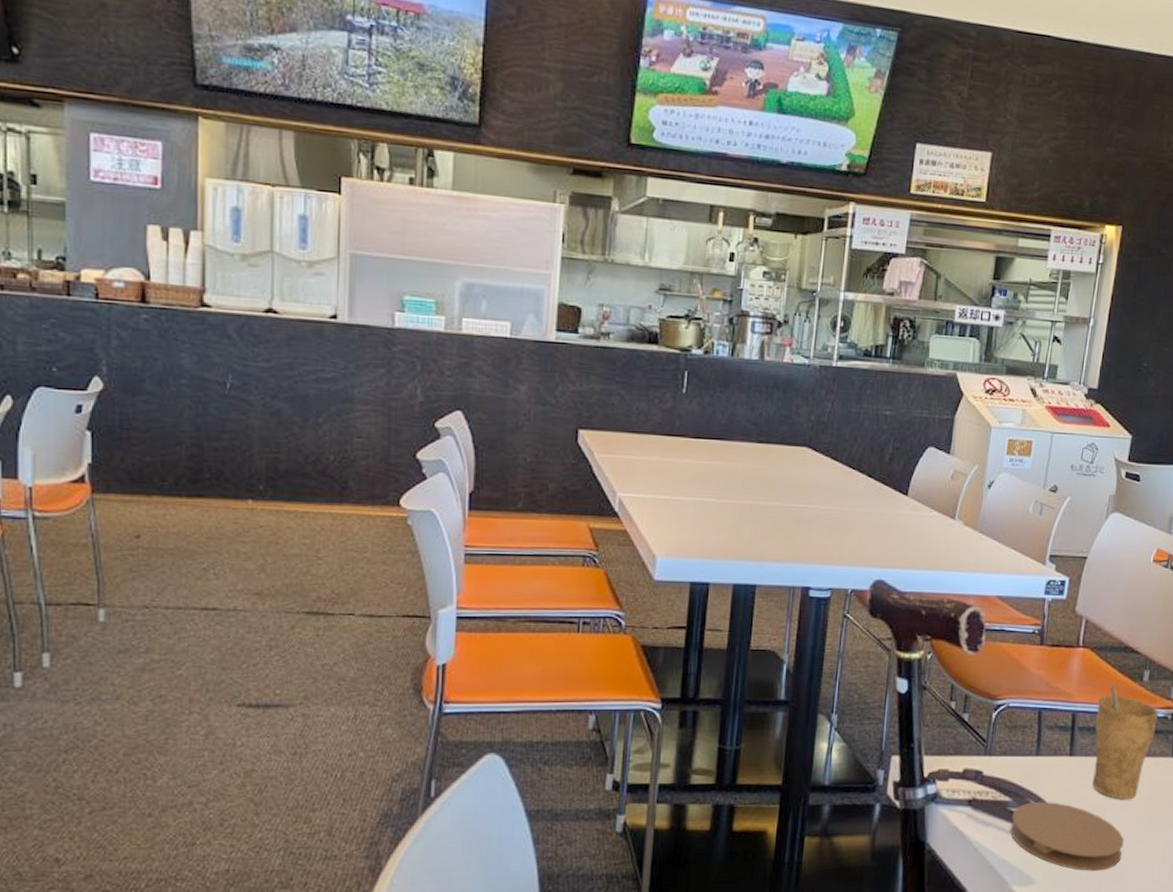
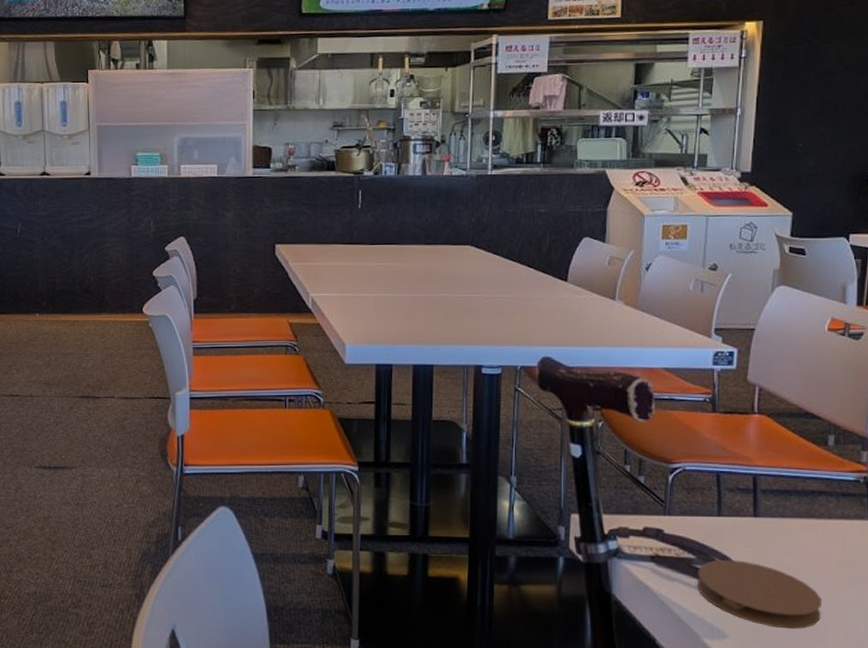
cup: present [1092,685,1159,800] -> none [779,450,849,561]

